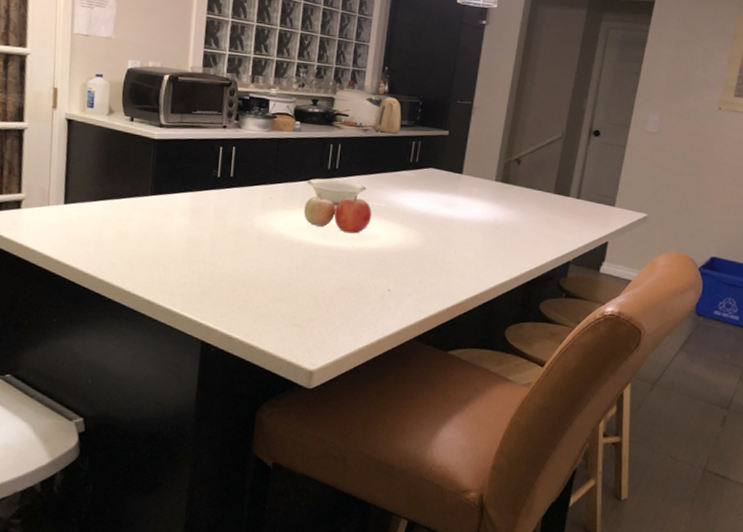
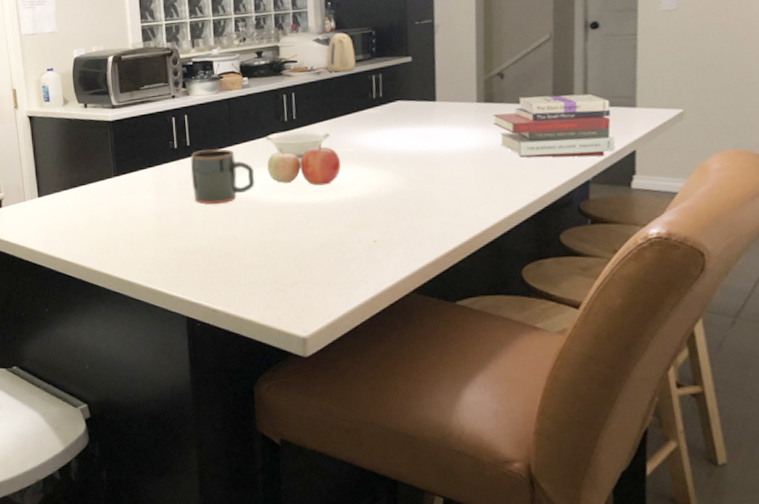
mug: none [228,183,292,237] -> present [190,148,256,205]
books: none [505,183,597,243] -> present [492,93,616,158]

